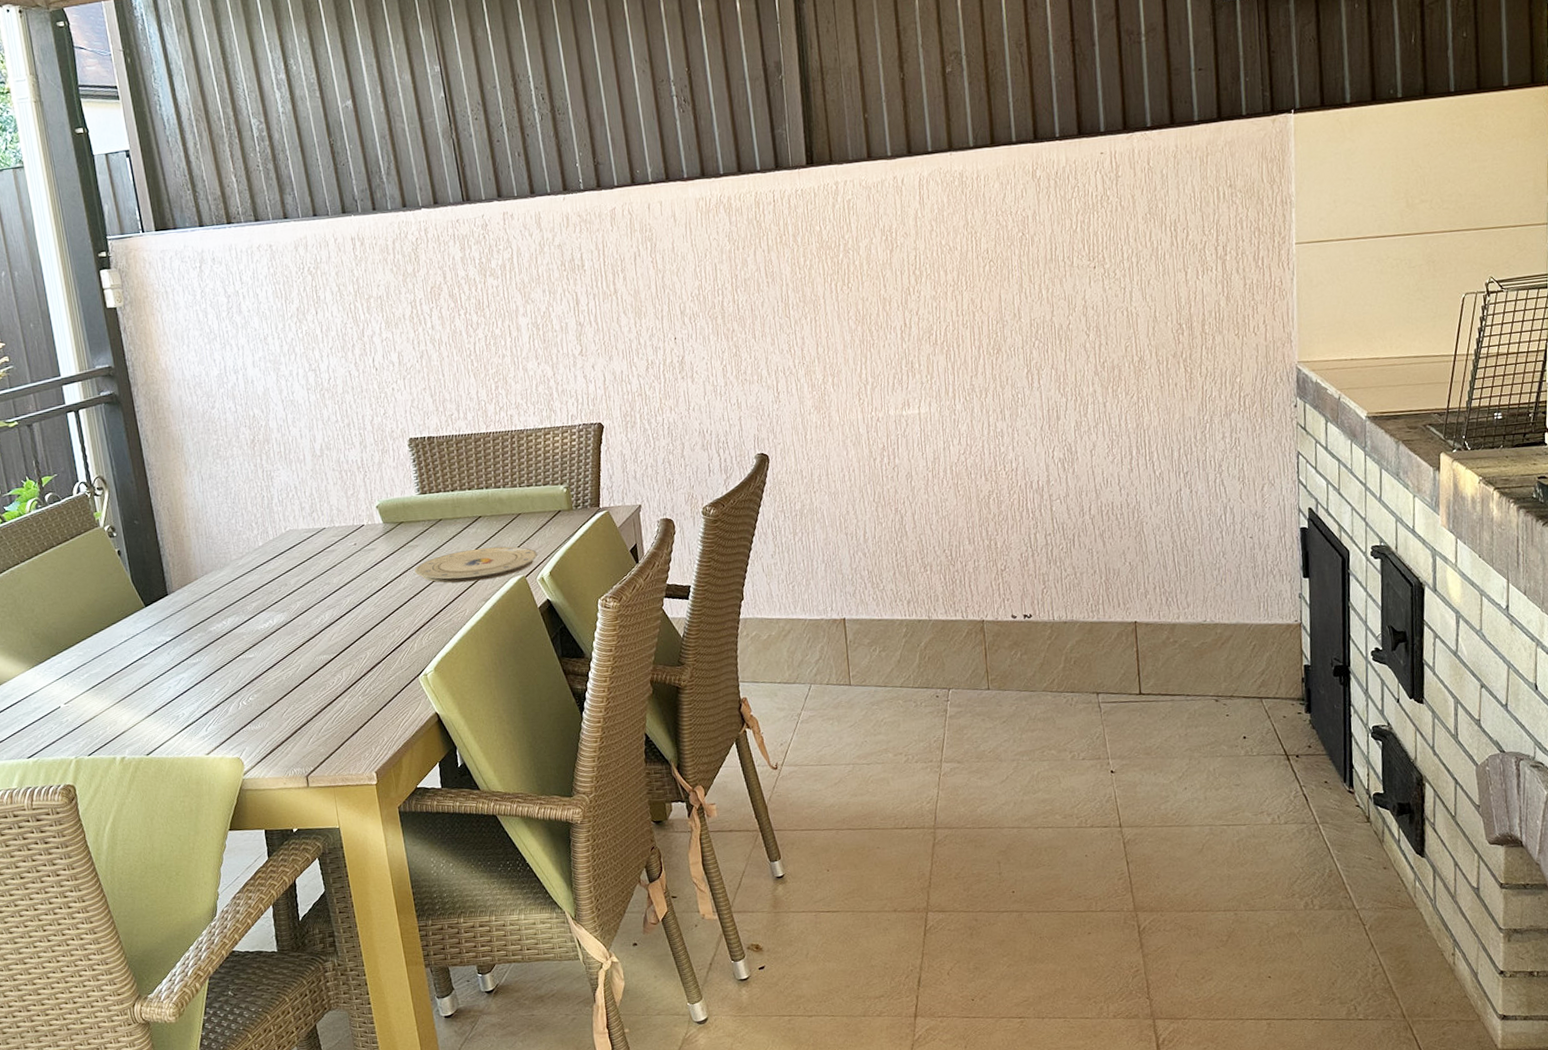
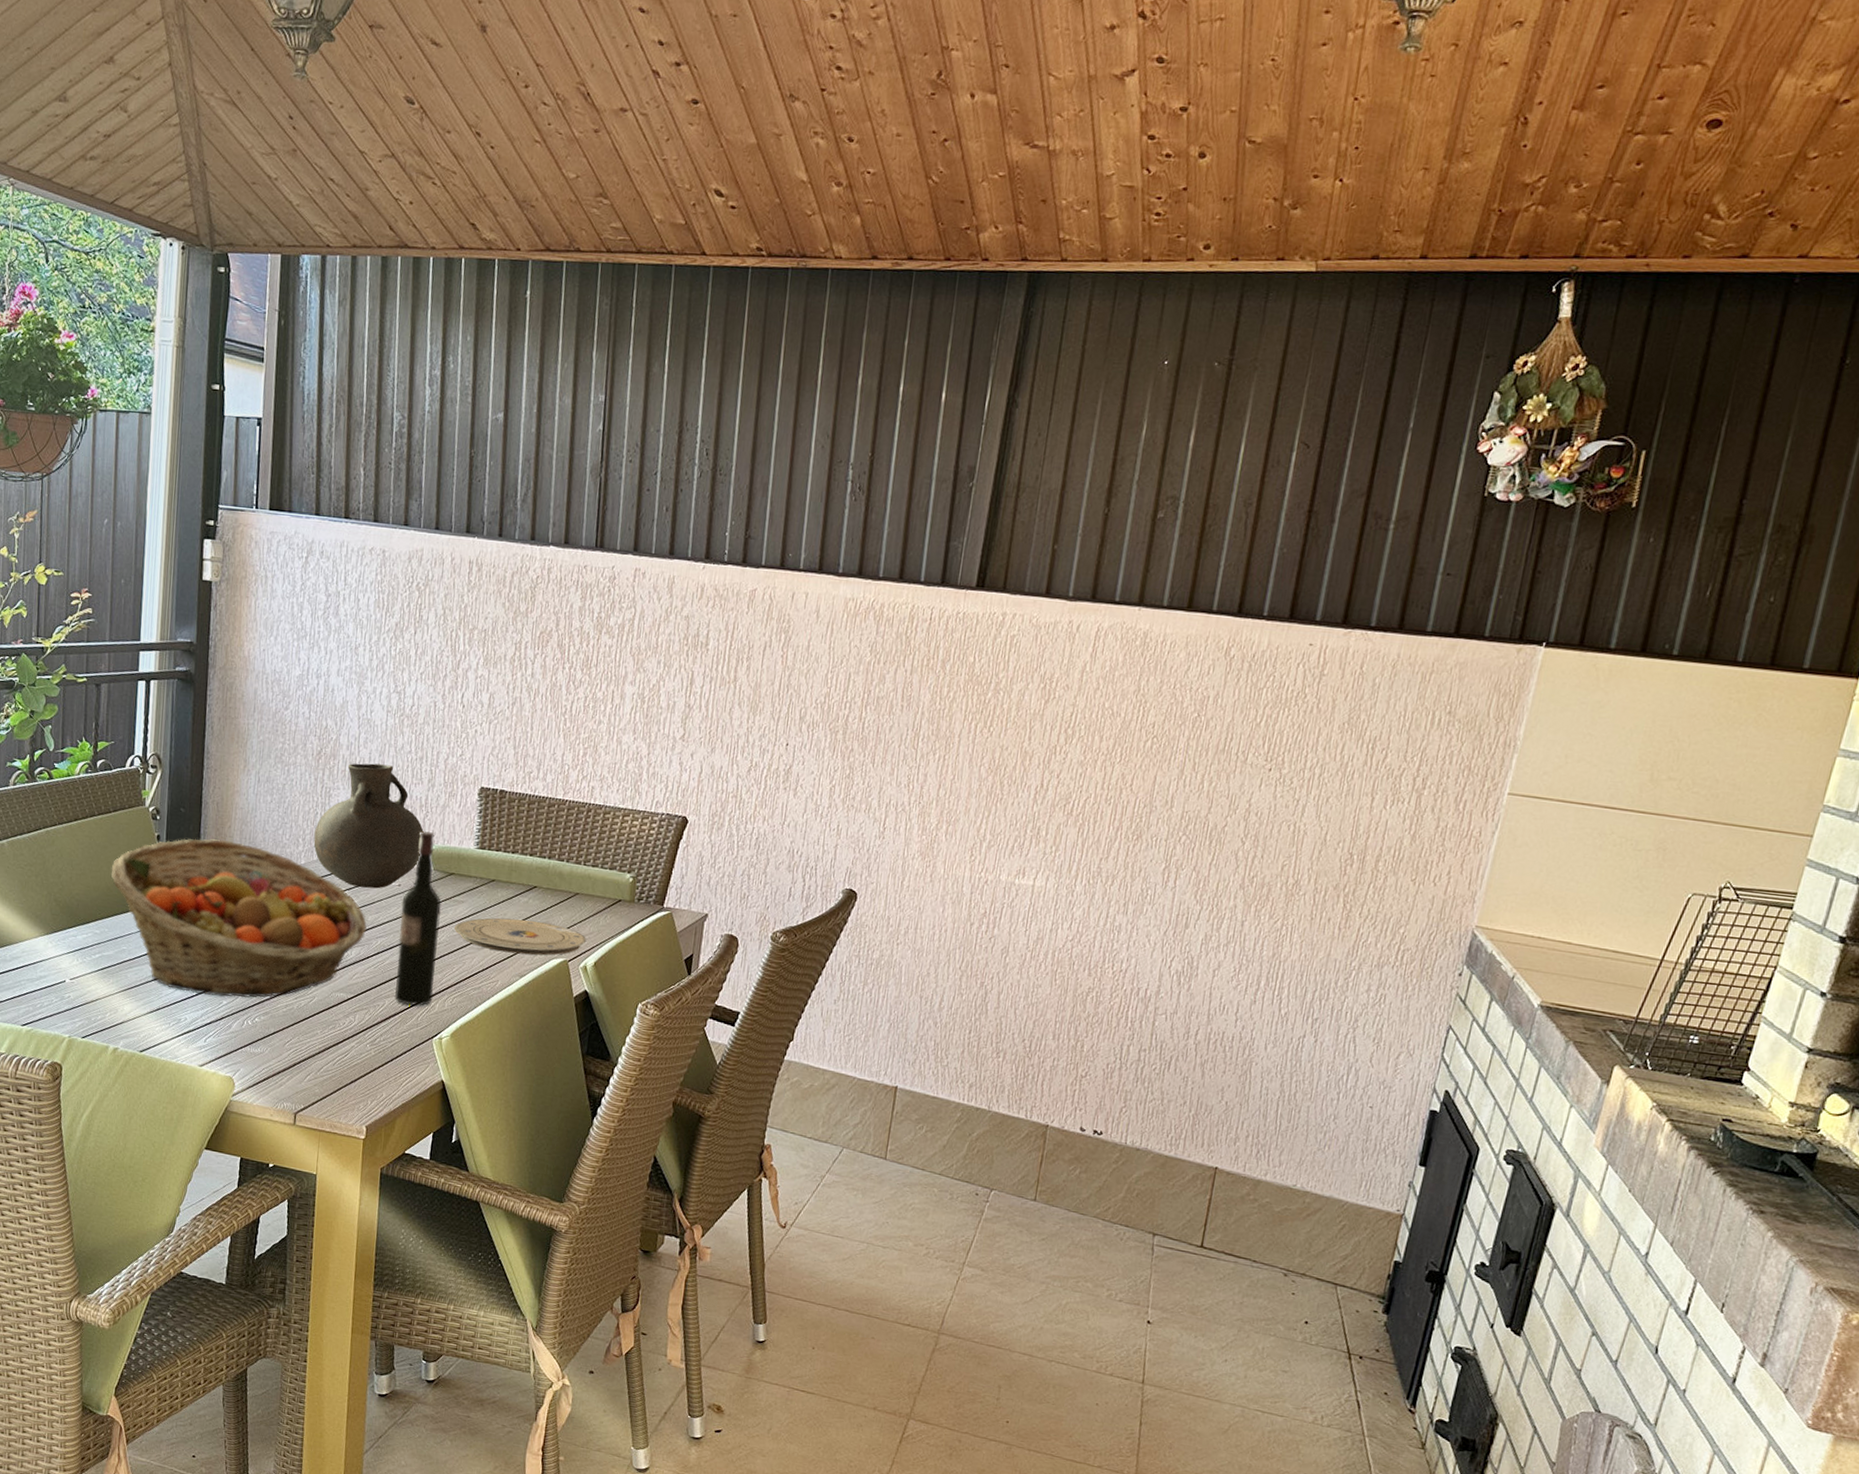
fruit basket: none [80,539,334,690] -> present [110,838,367,998]
vase: none [265,437,368,555] -> present [313,763,425,889]
wine bottle: none [361,488,410,652] -> present [394,831,441,1006]

